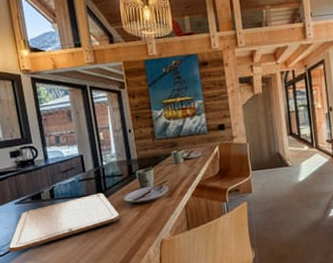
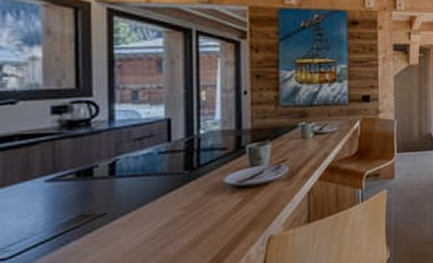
chopping board: present [8,193,120,252] -> none [20,171,214,254]

